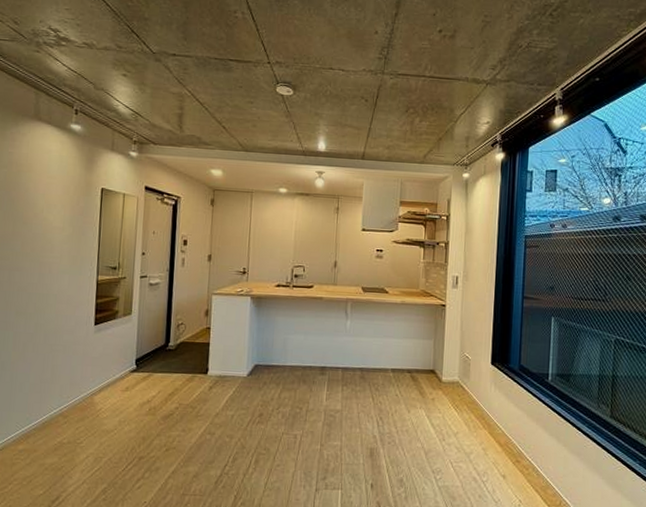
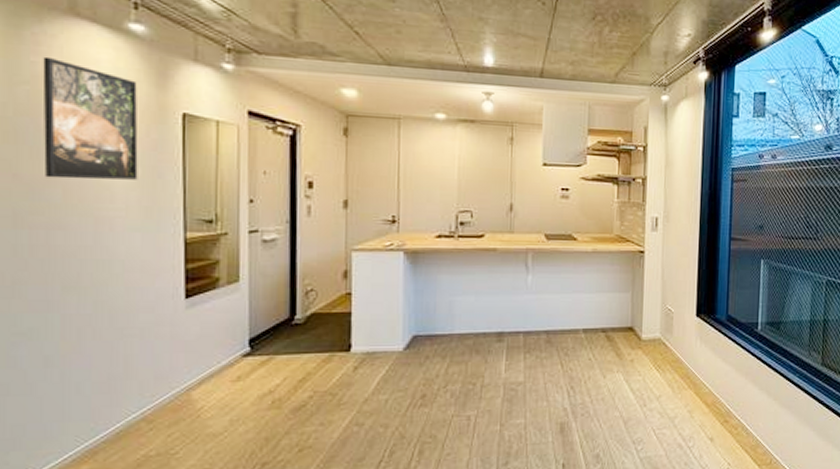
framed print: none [11,148,74,236] -> present [42,56,138,180]

